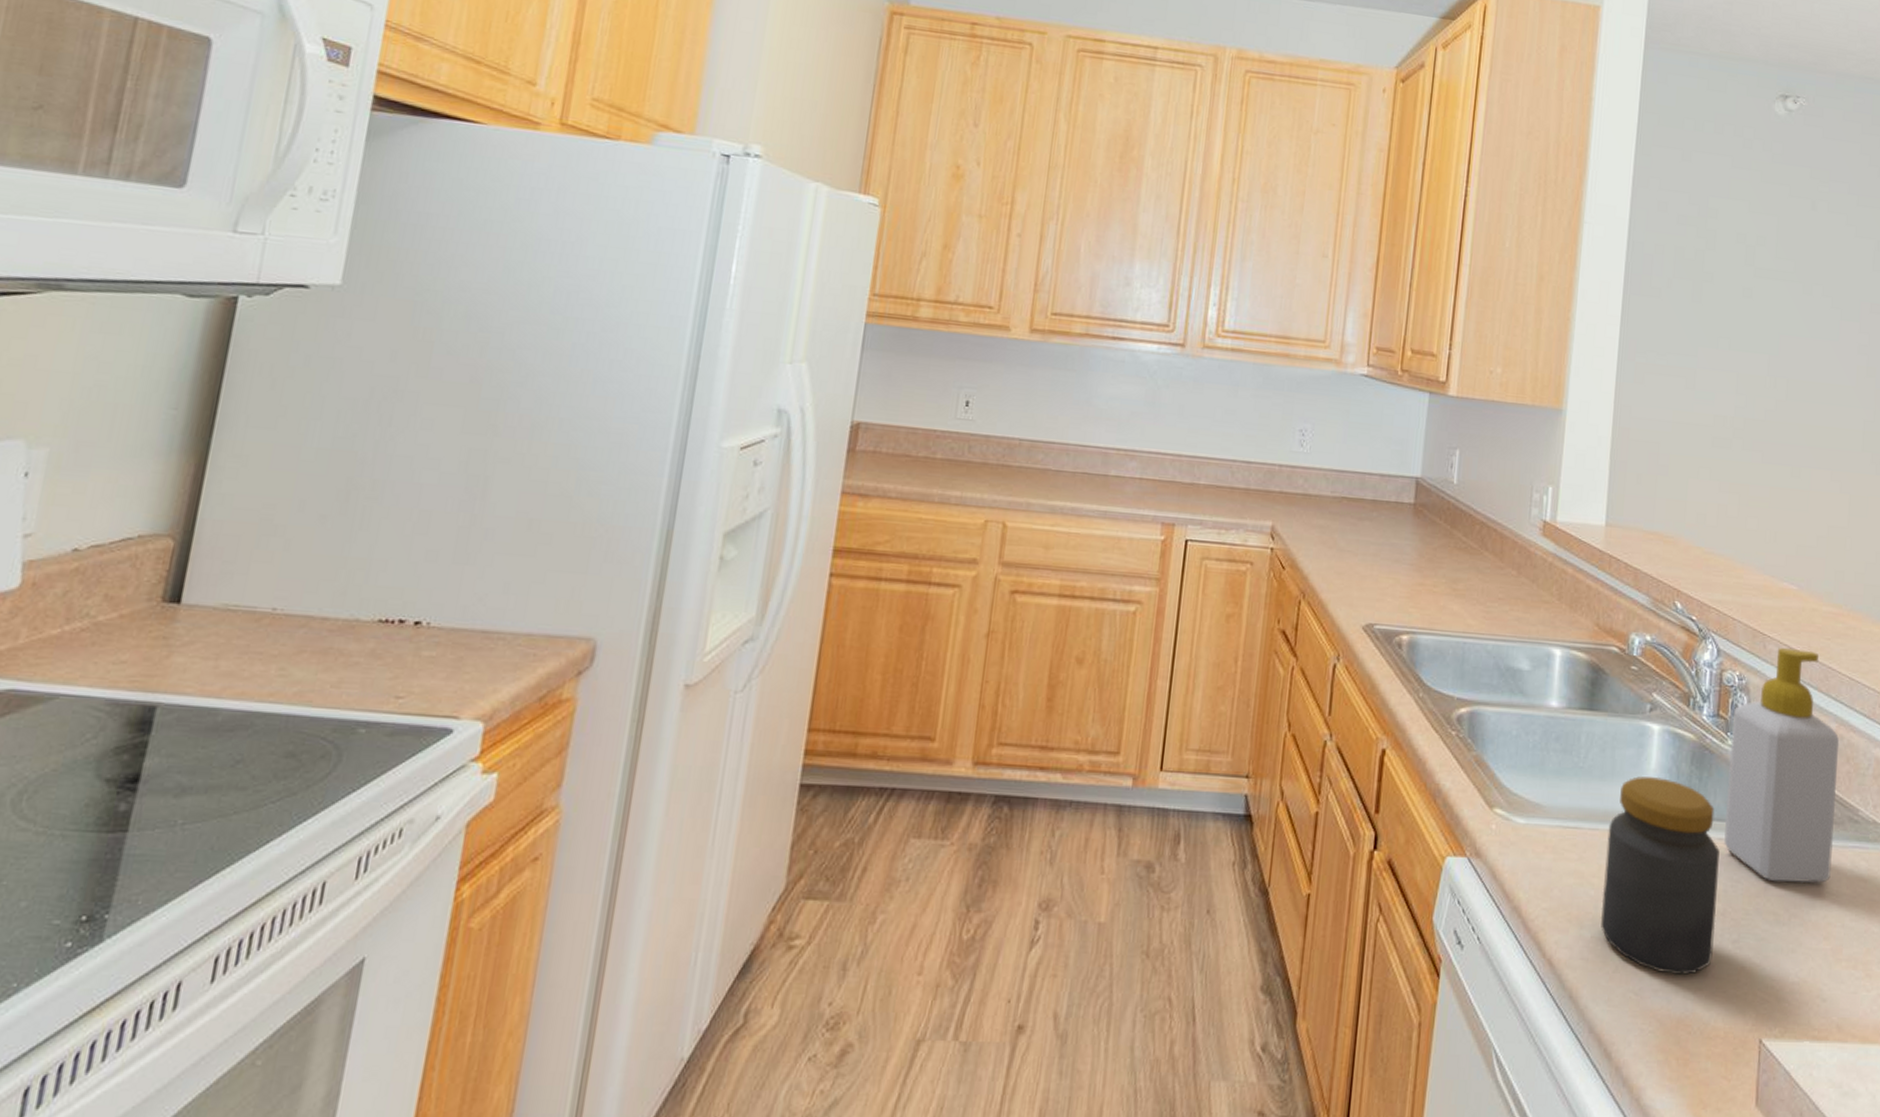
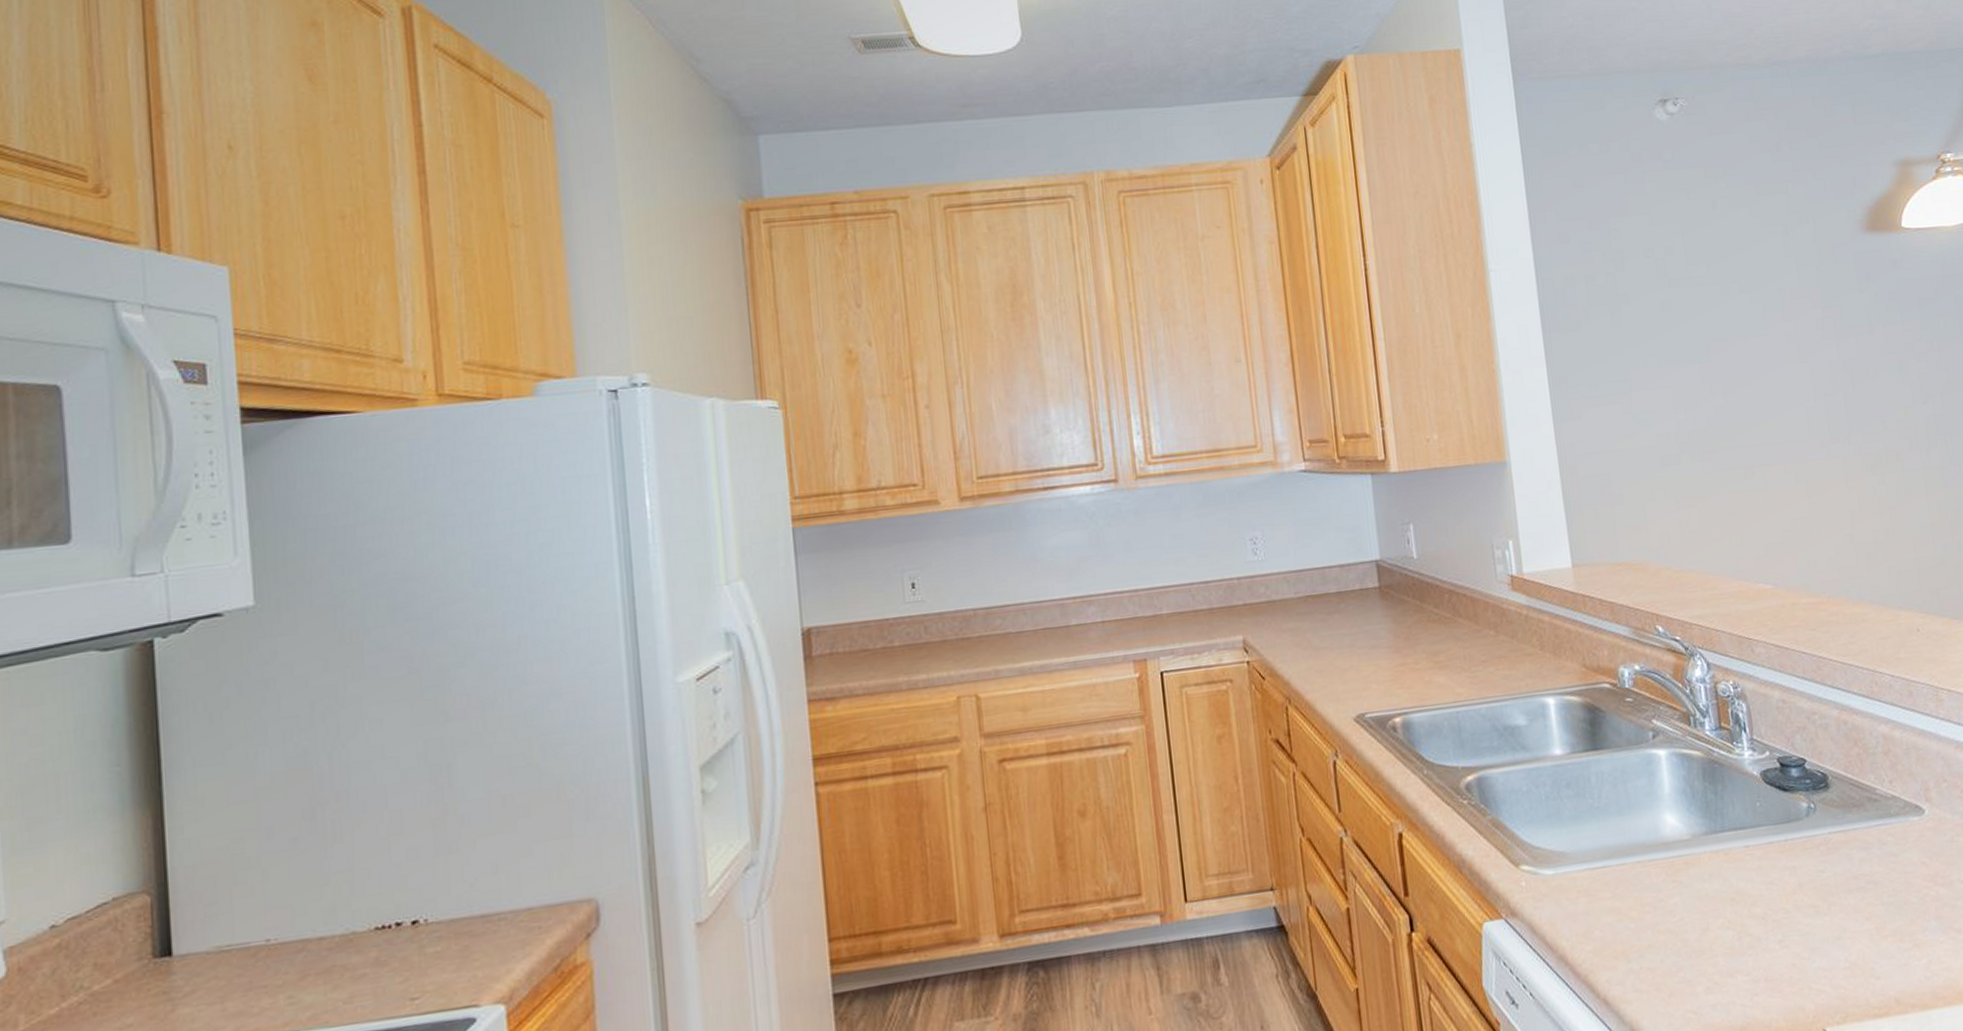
jar: present [1600,776,1720,976] -> none [1635,800,1762,988]
soap bottle: present [1724,647,1840,884] -> none [1734,644,1861,876]

